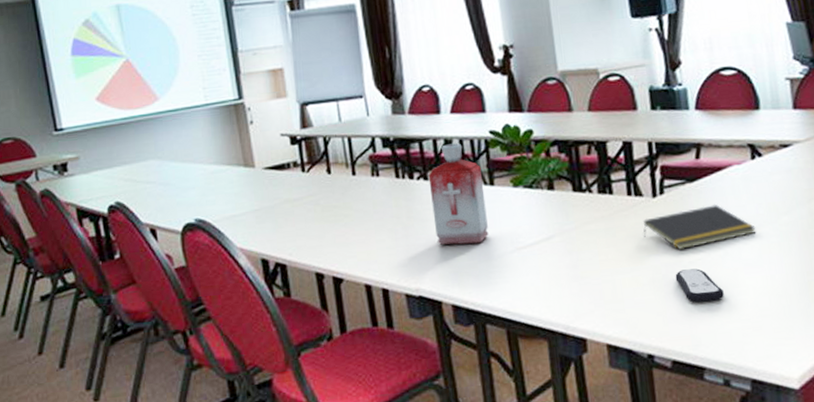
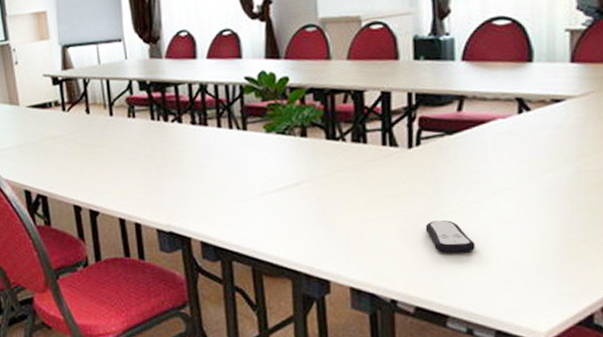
bottle: present [428,143,489,246] -> none [182,88,239,186]
notepad: present [642,204,756,249] -> none [395,157,516,201]

